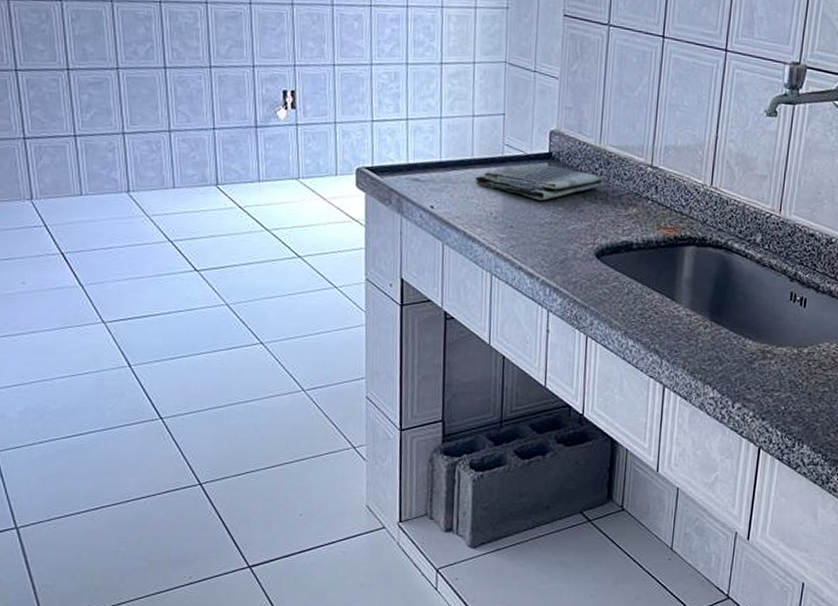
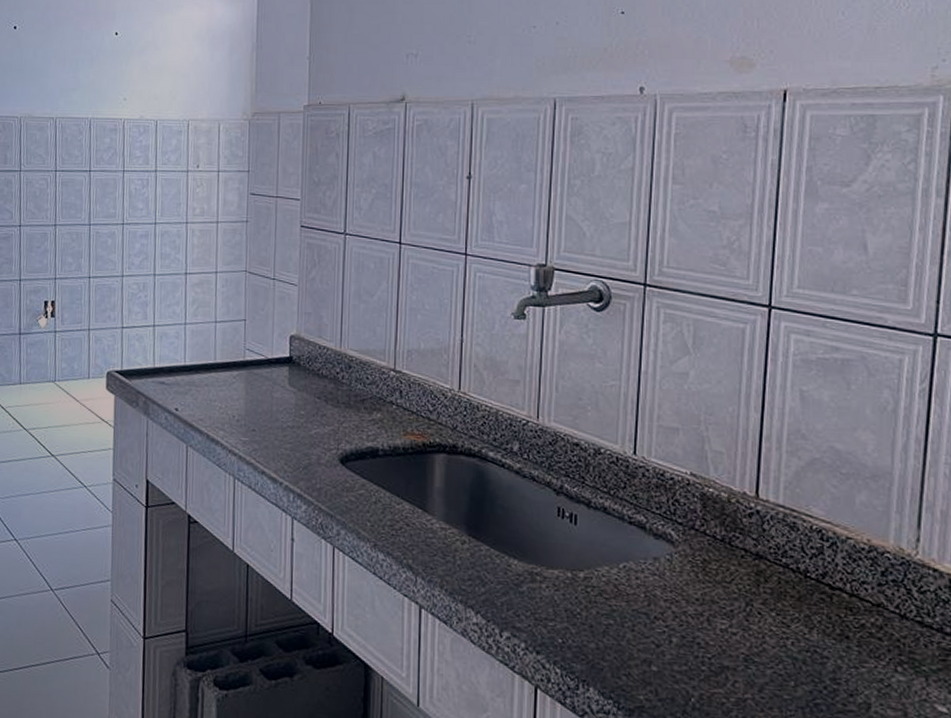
dish towel: present [475,163,604,201] -> none [218,367,346,404]

